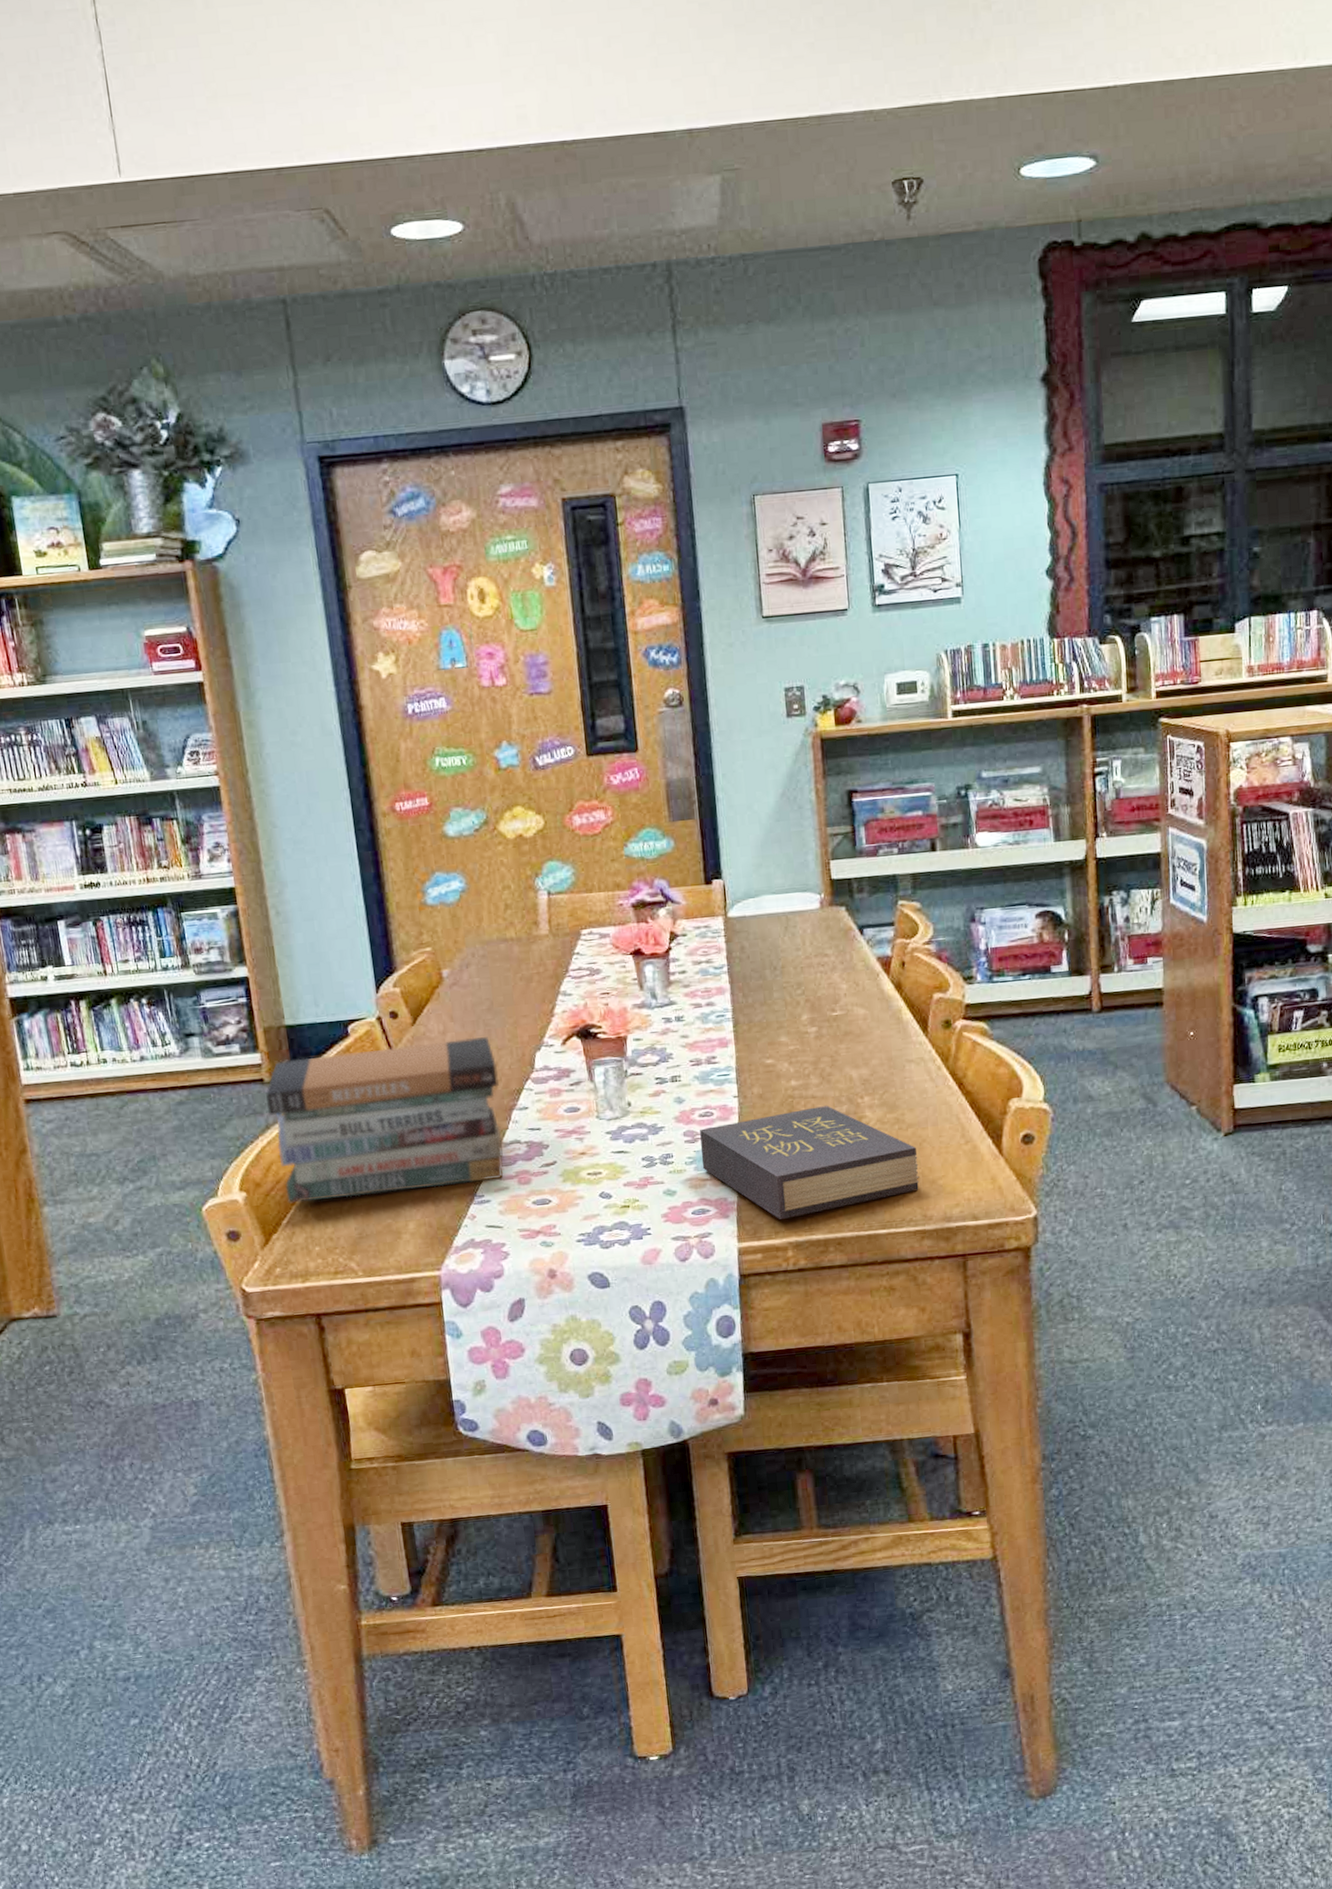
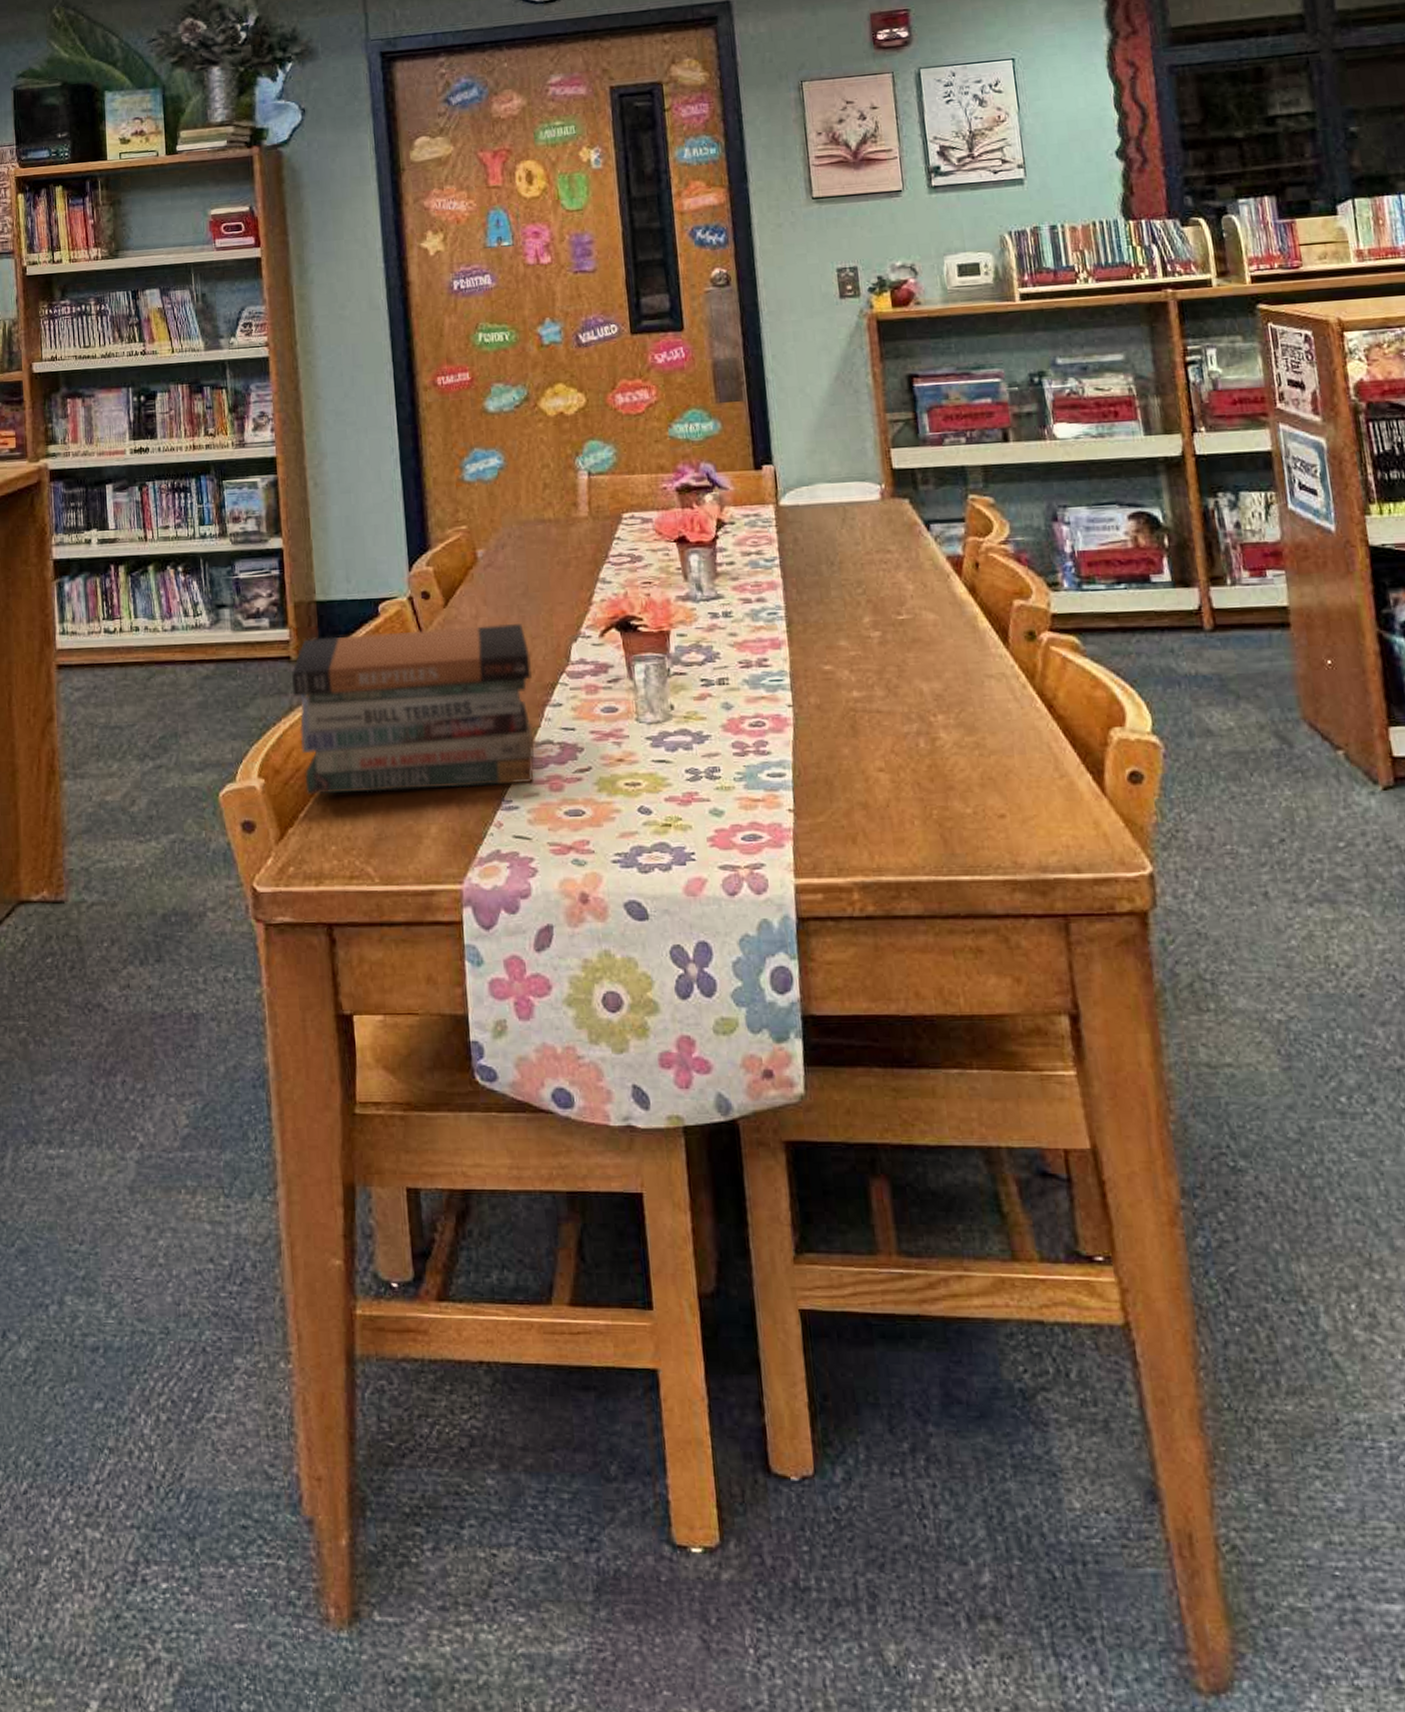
hardback book: present [699,1105,920,1220] -> none [750,721,1007,855]

